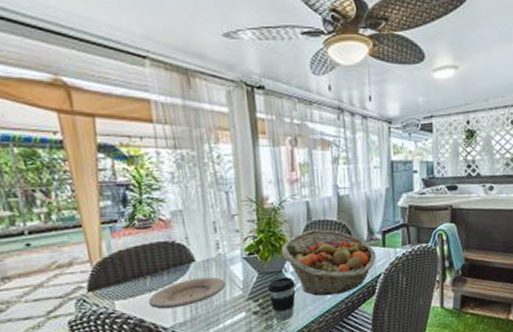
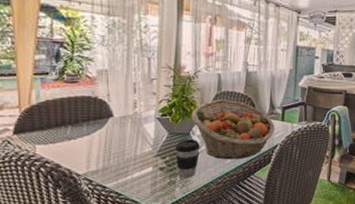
plate: present [148,276,226,310] -> none [67,132,138,157]

